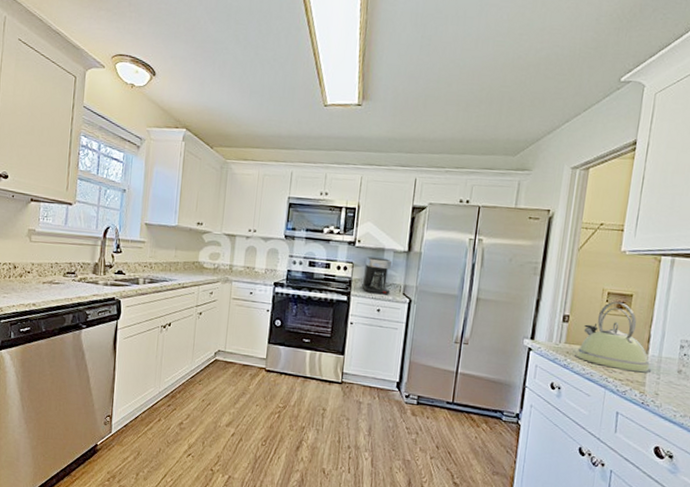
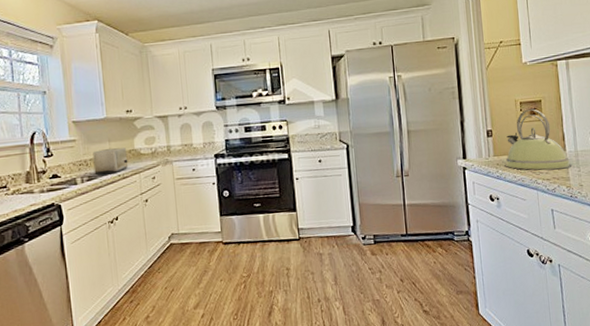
toaster: none [157,255,191,282] -> present [92,147,128,176]
coffee maker: present [361,256,392,295] -> none [298,110,328,146]

